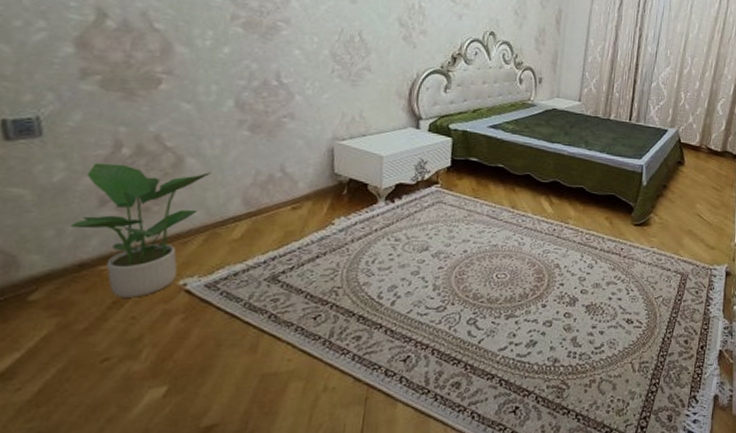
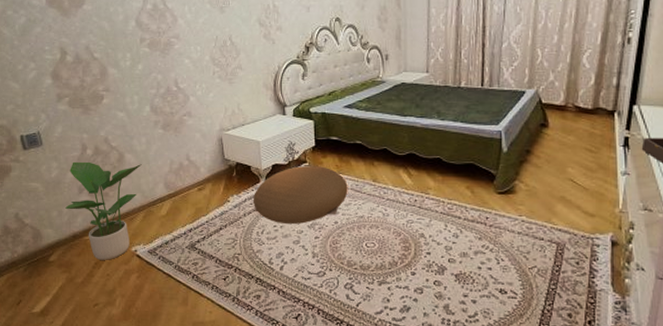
pouf: none [366,187,484,252] -> present [254,166,348,224]

